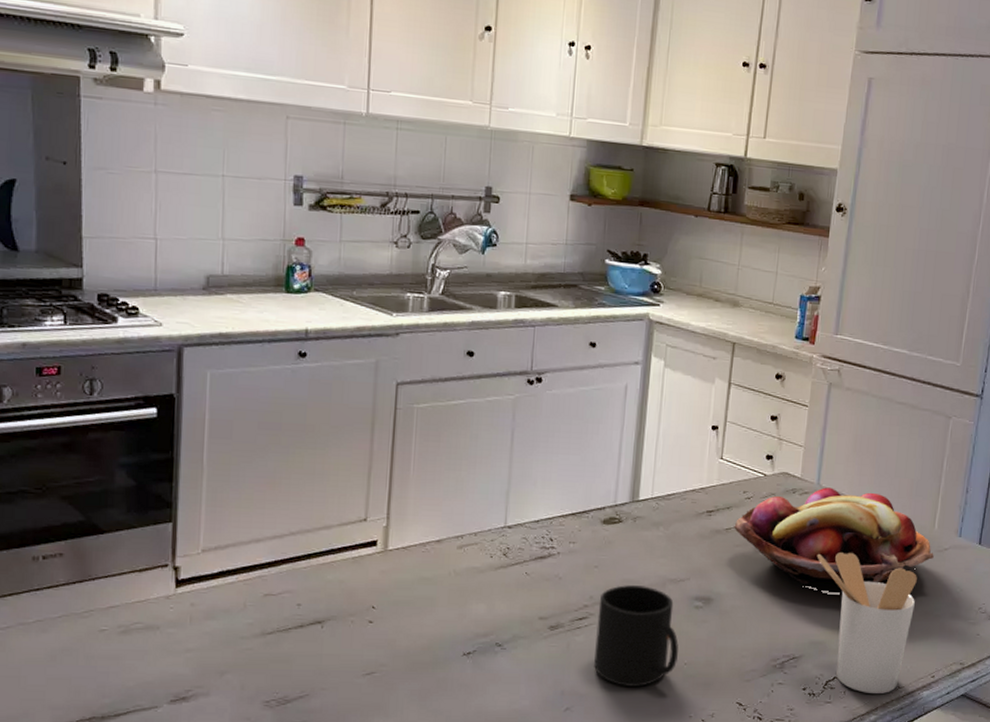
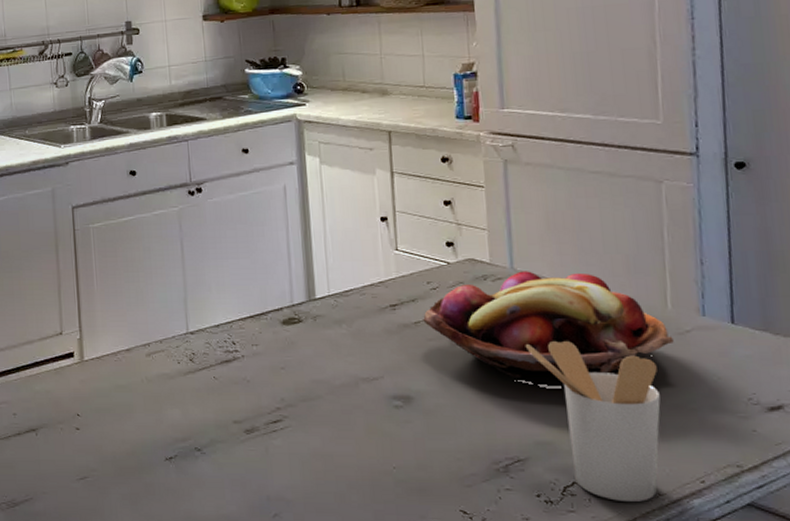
mug: present [594,585,679,687] -> none [291,386,385,492]

